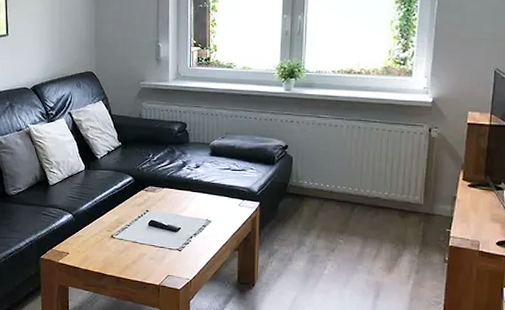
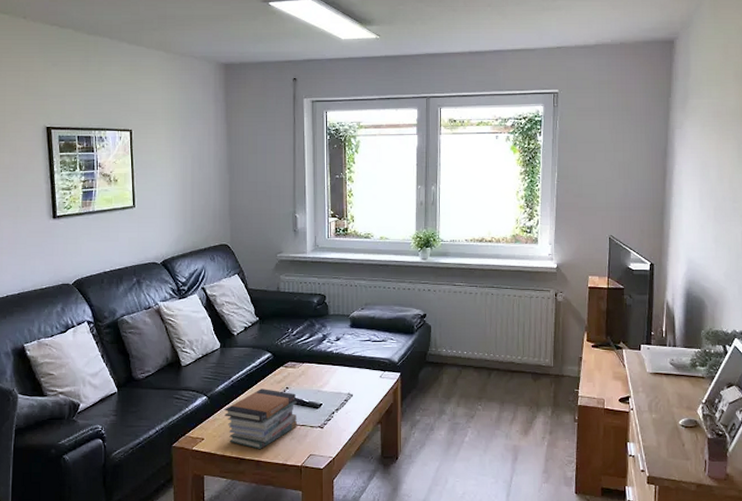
book stack: none [88,210,157,267] -> present [224,389,298,450]

